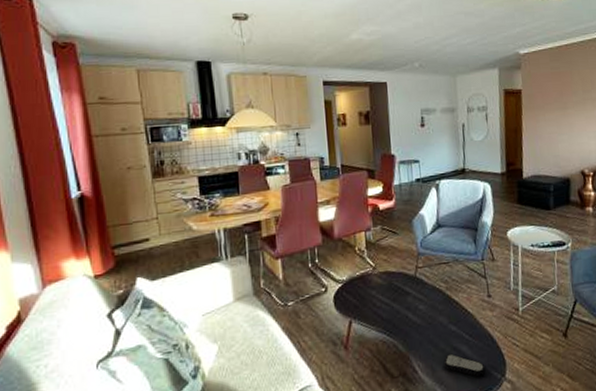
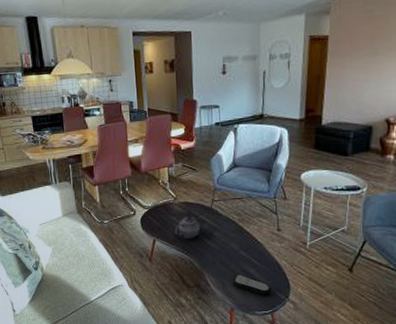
teapot: none [375,286,406,317] -> present [175,215,203,239]

